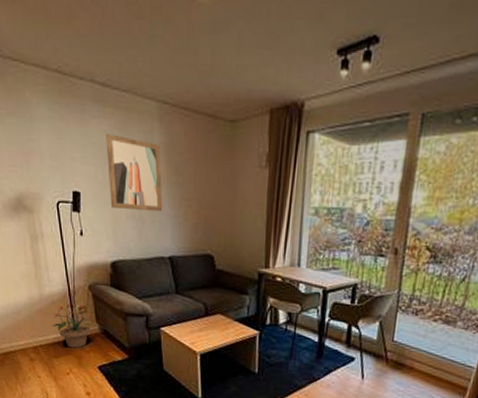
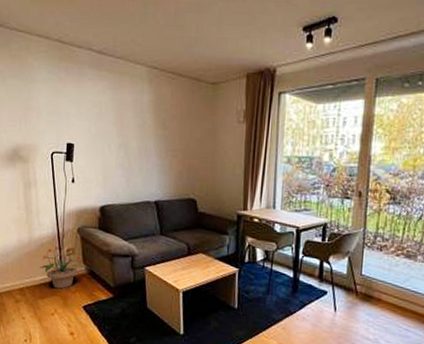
wall art: present [106,134,163,211] -> none [100,94,150,160]

